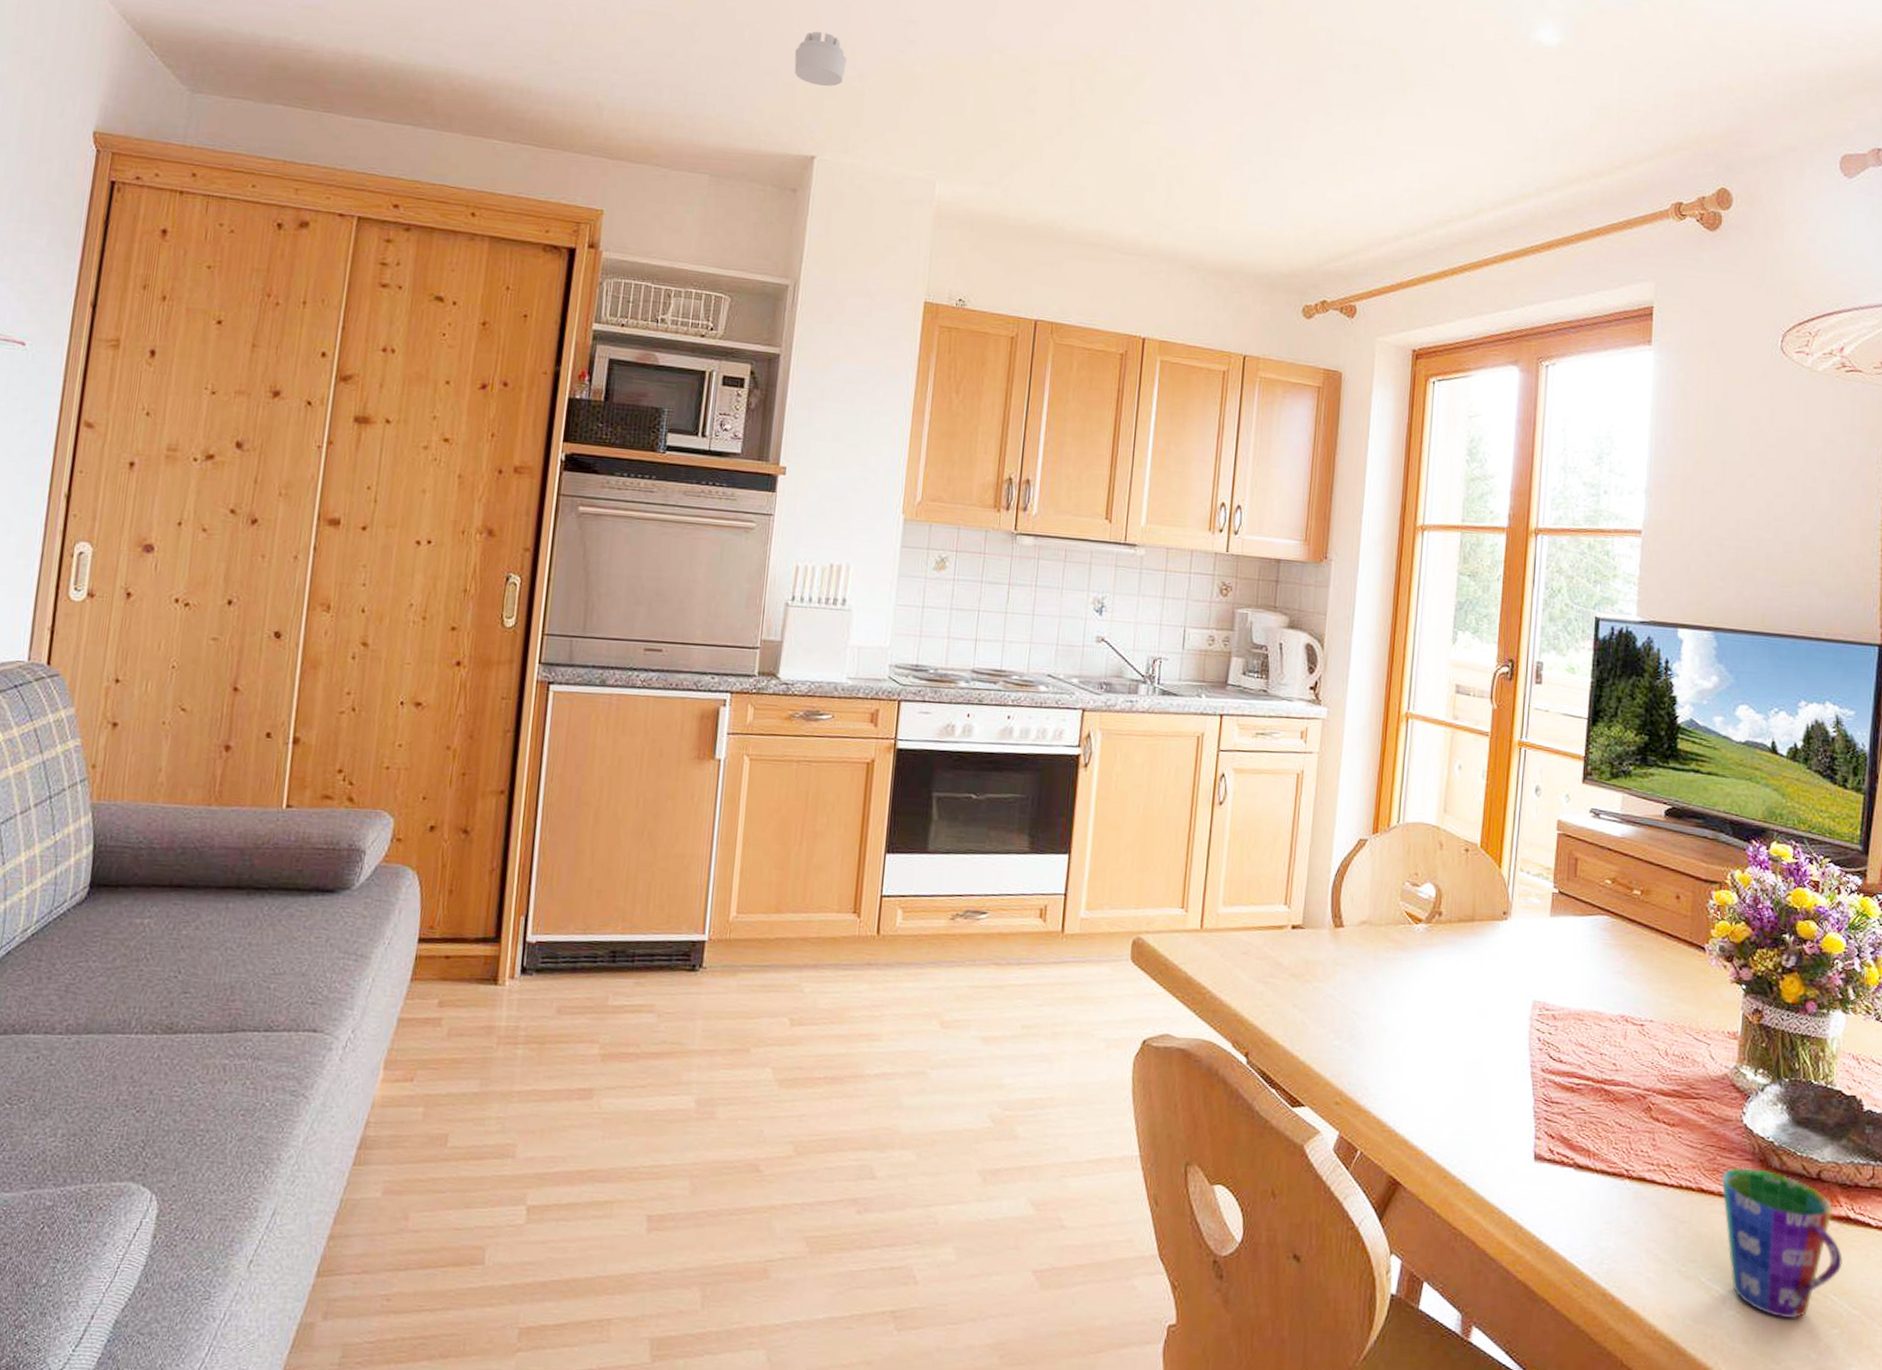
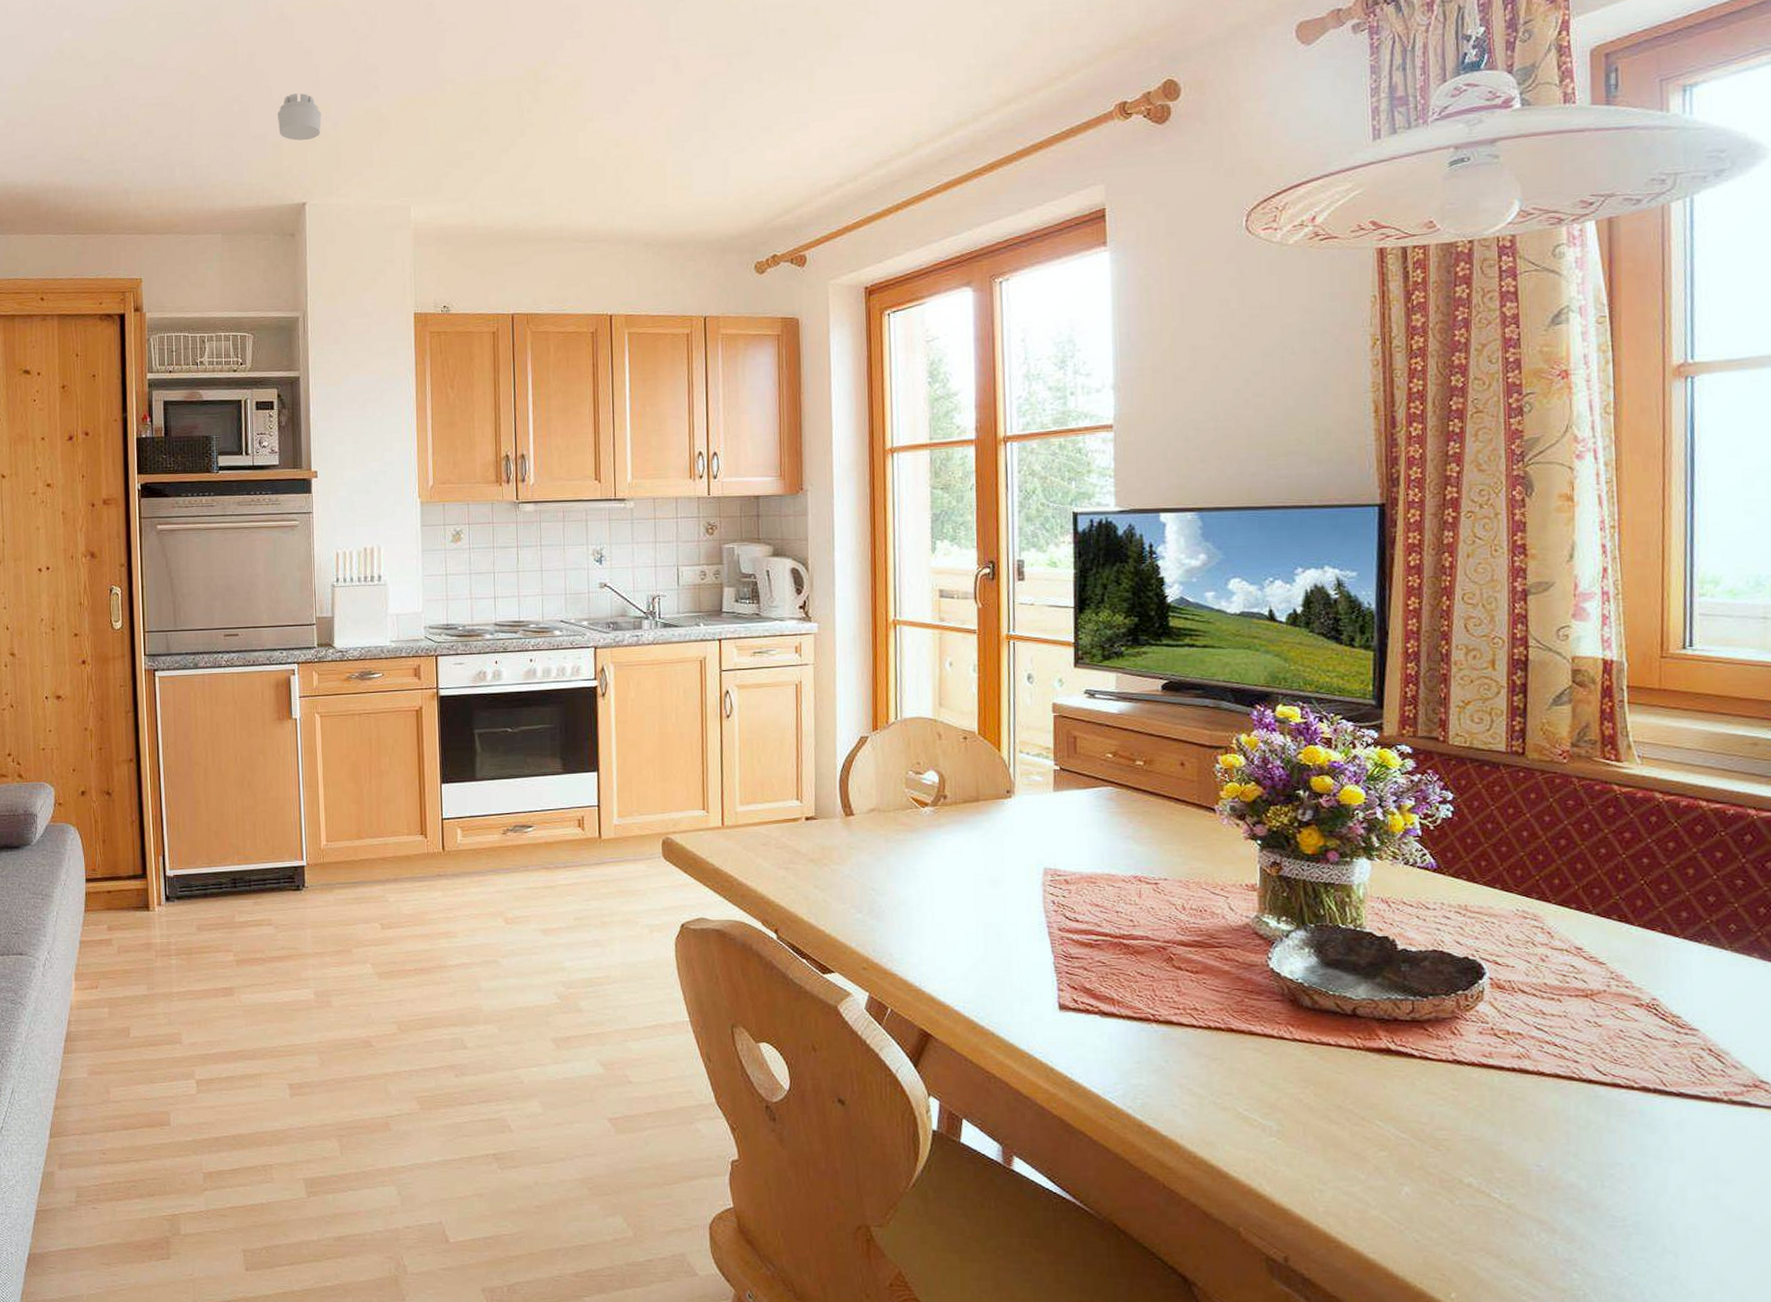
cup: present [1721,1167,1843,1319] -> none [1251,1008,1386,1144]

